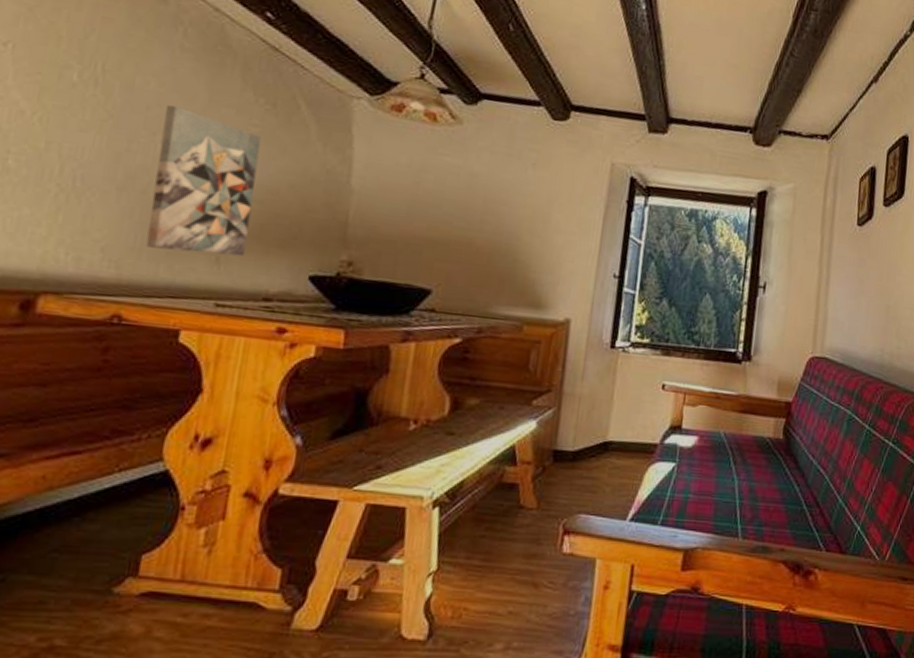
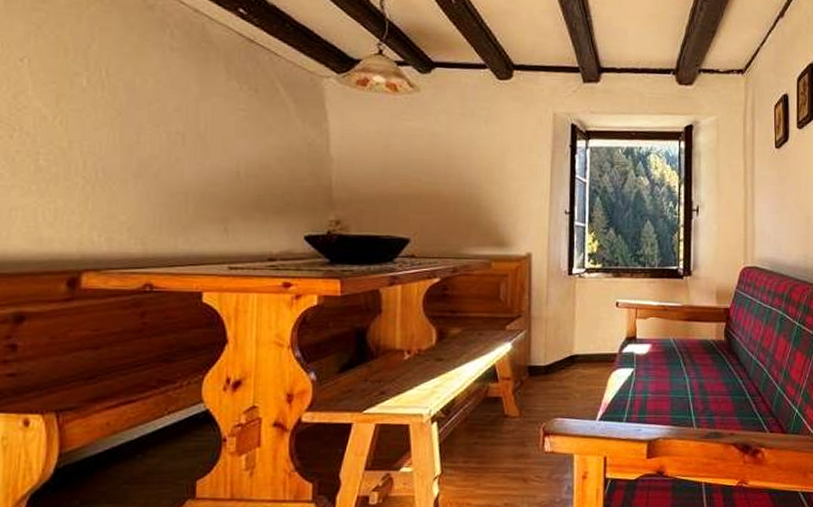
wall art: present [146,104,262,257] -> none [164,99,249,225]

